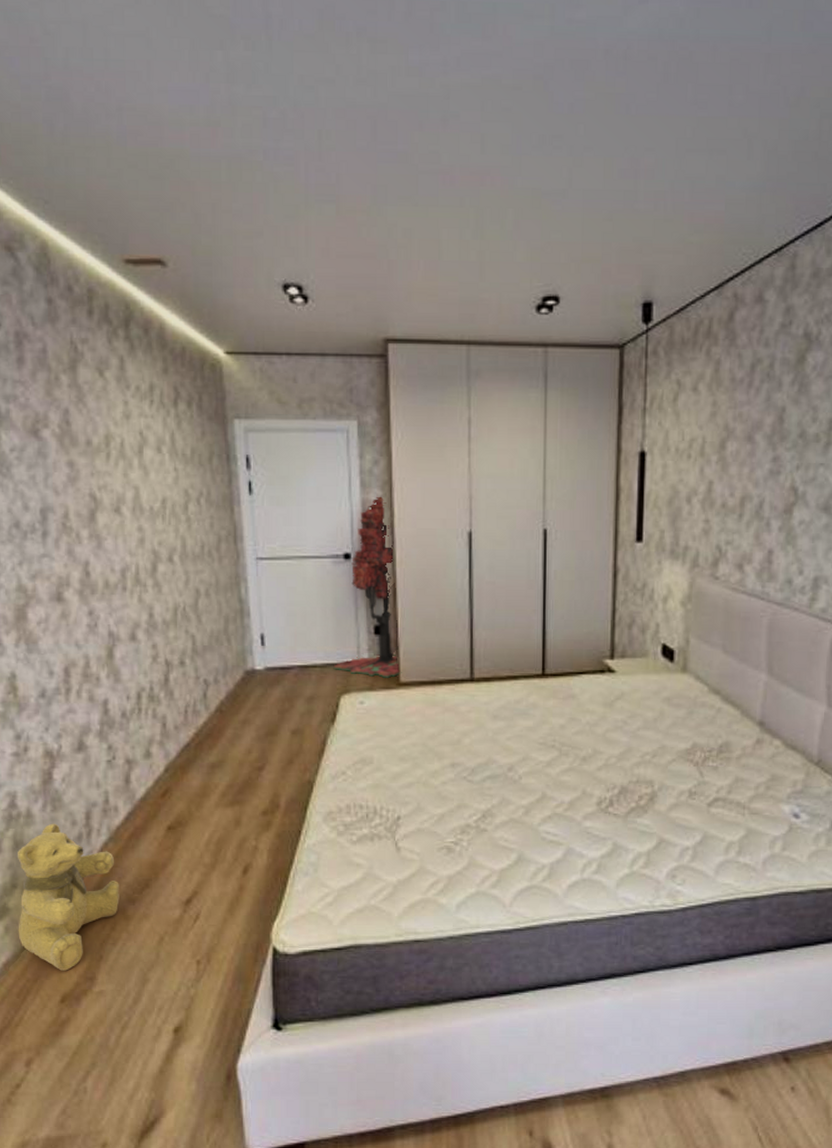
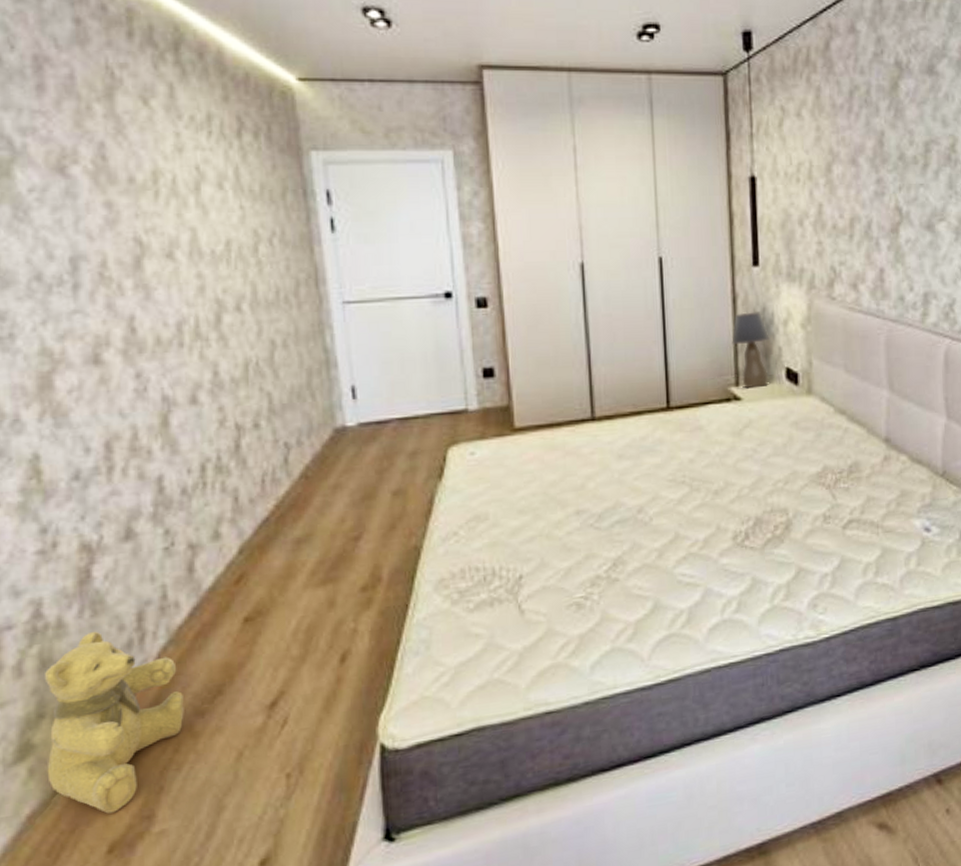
tree: present [333,497,402,678] -> none [438,231,516,424]
table lamp: none [610,586,648,662] -> present [732,311,770,389]

